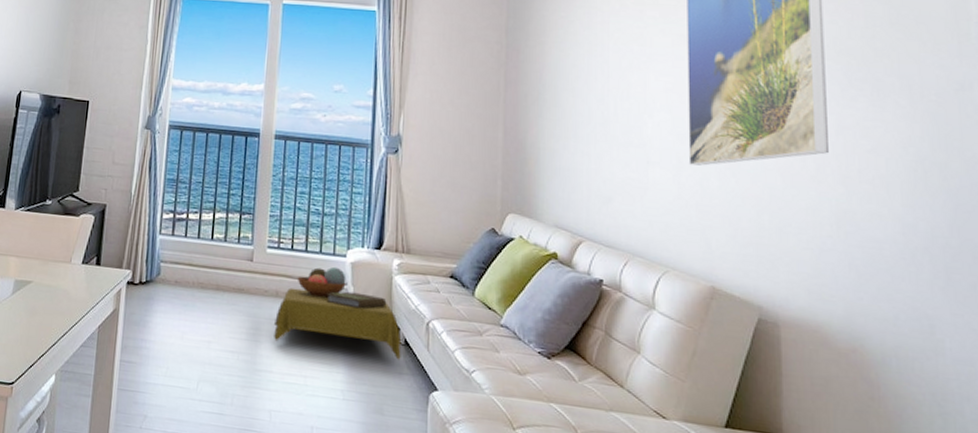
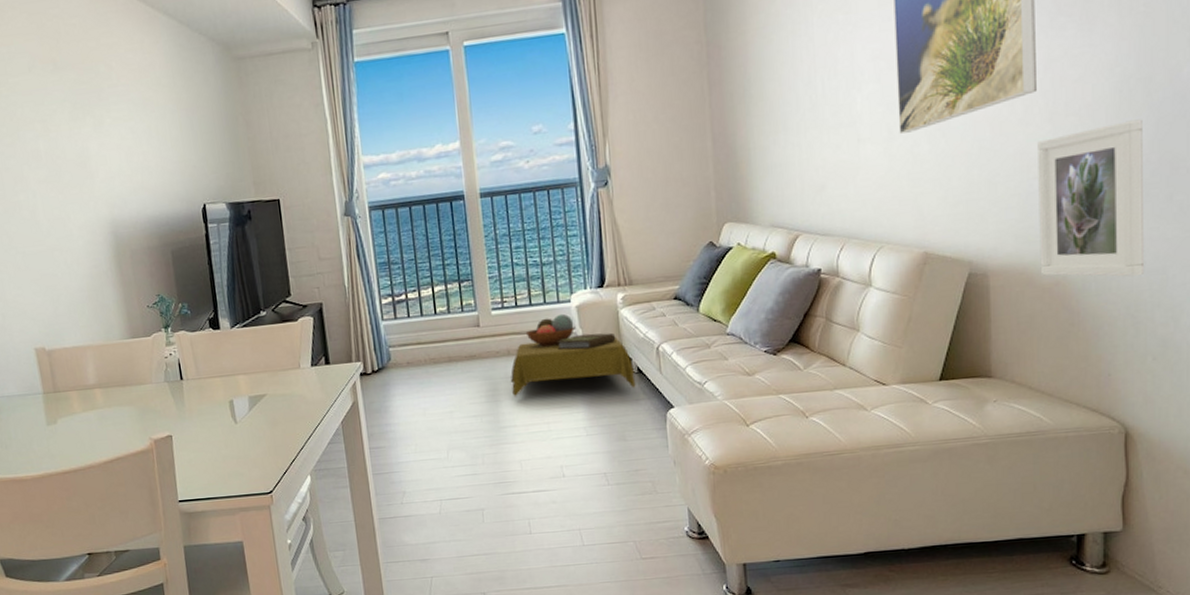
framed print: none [830,200,951,363] -> present [1038,119,1145,277]

